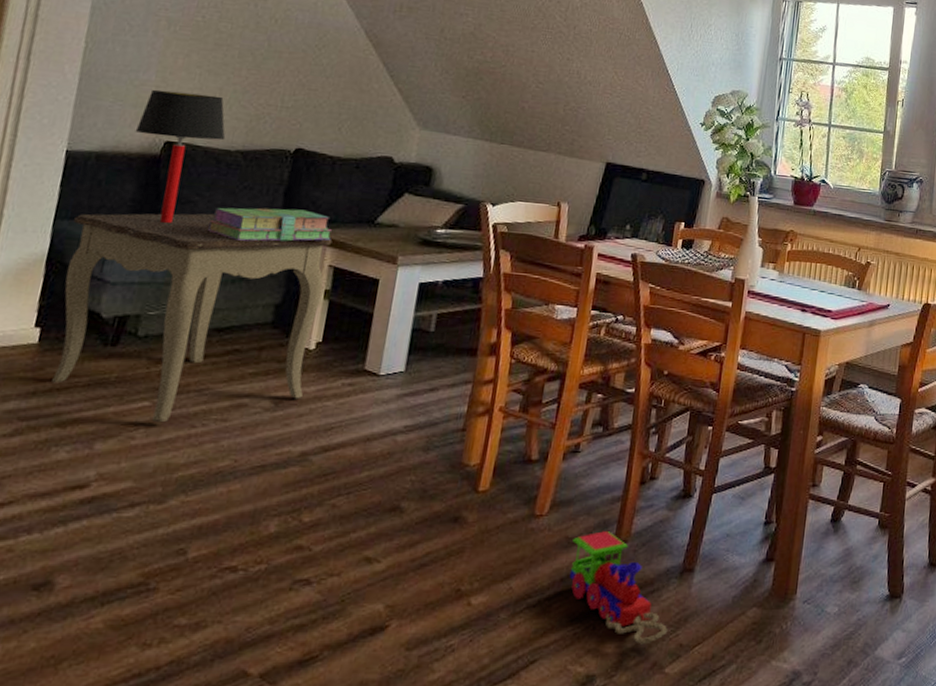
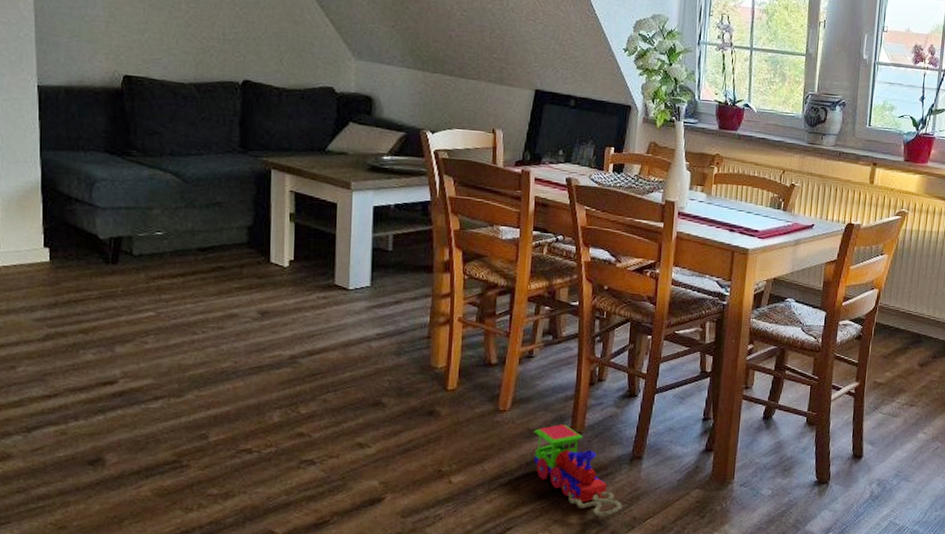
side table: present [52,213,333,423] -> none [58,143,290,330]
table lamp: present [135,89,226,224] -> none [95,24,178,154]
stack of books: present [207,207,333,242] -> none [176,137,289,169]

